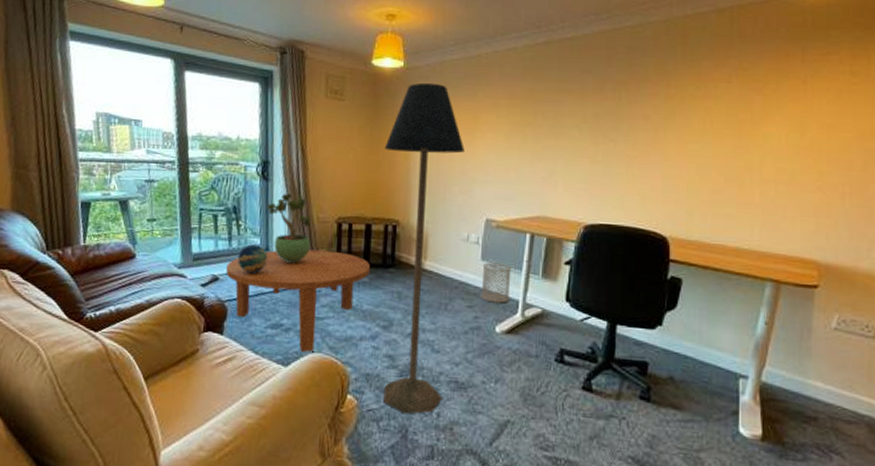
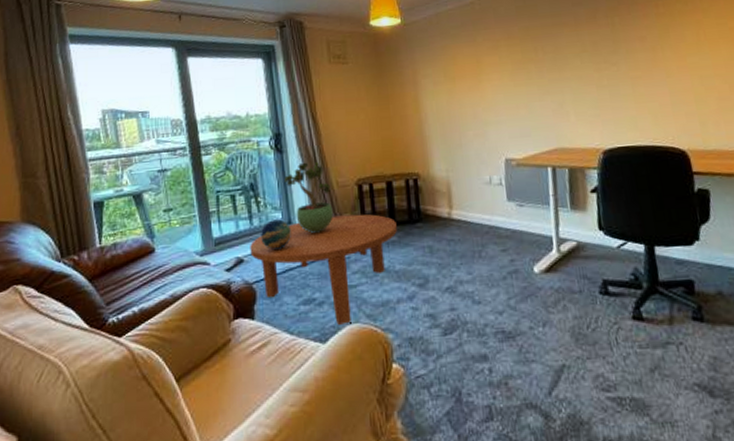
floor lamp: present [383,82,465,414] -> none [394,34,492,375]
wastebasket: present [480,262,512,303] -> none [509,201,542,243]

